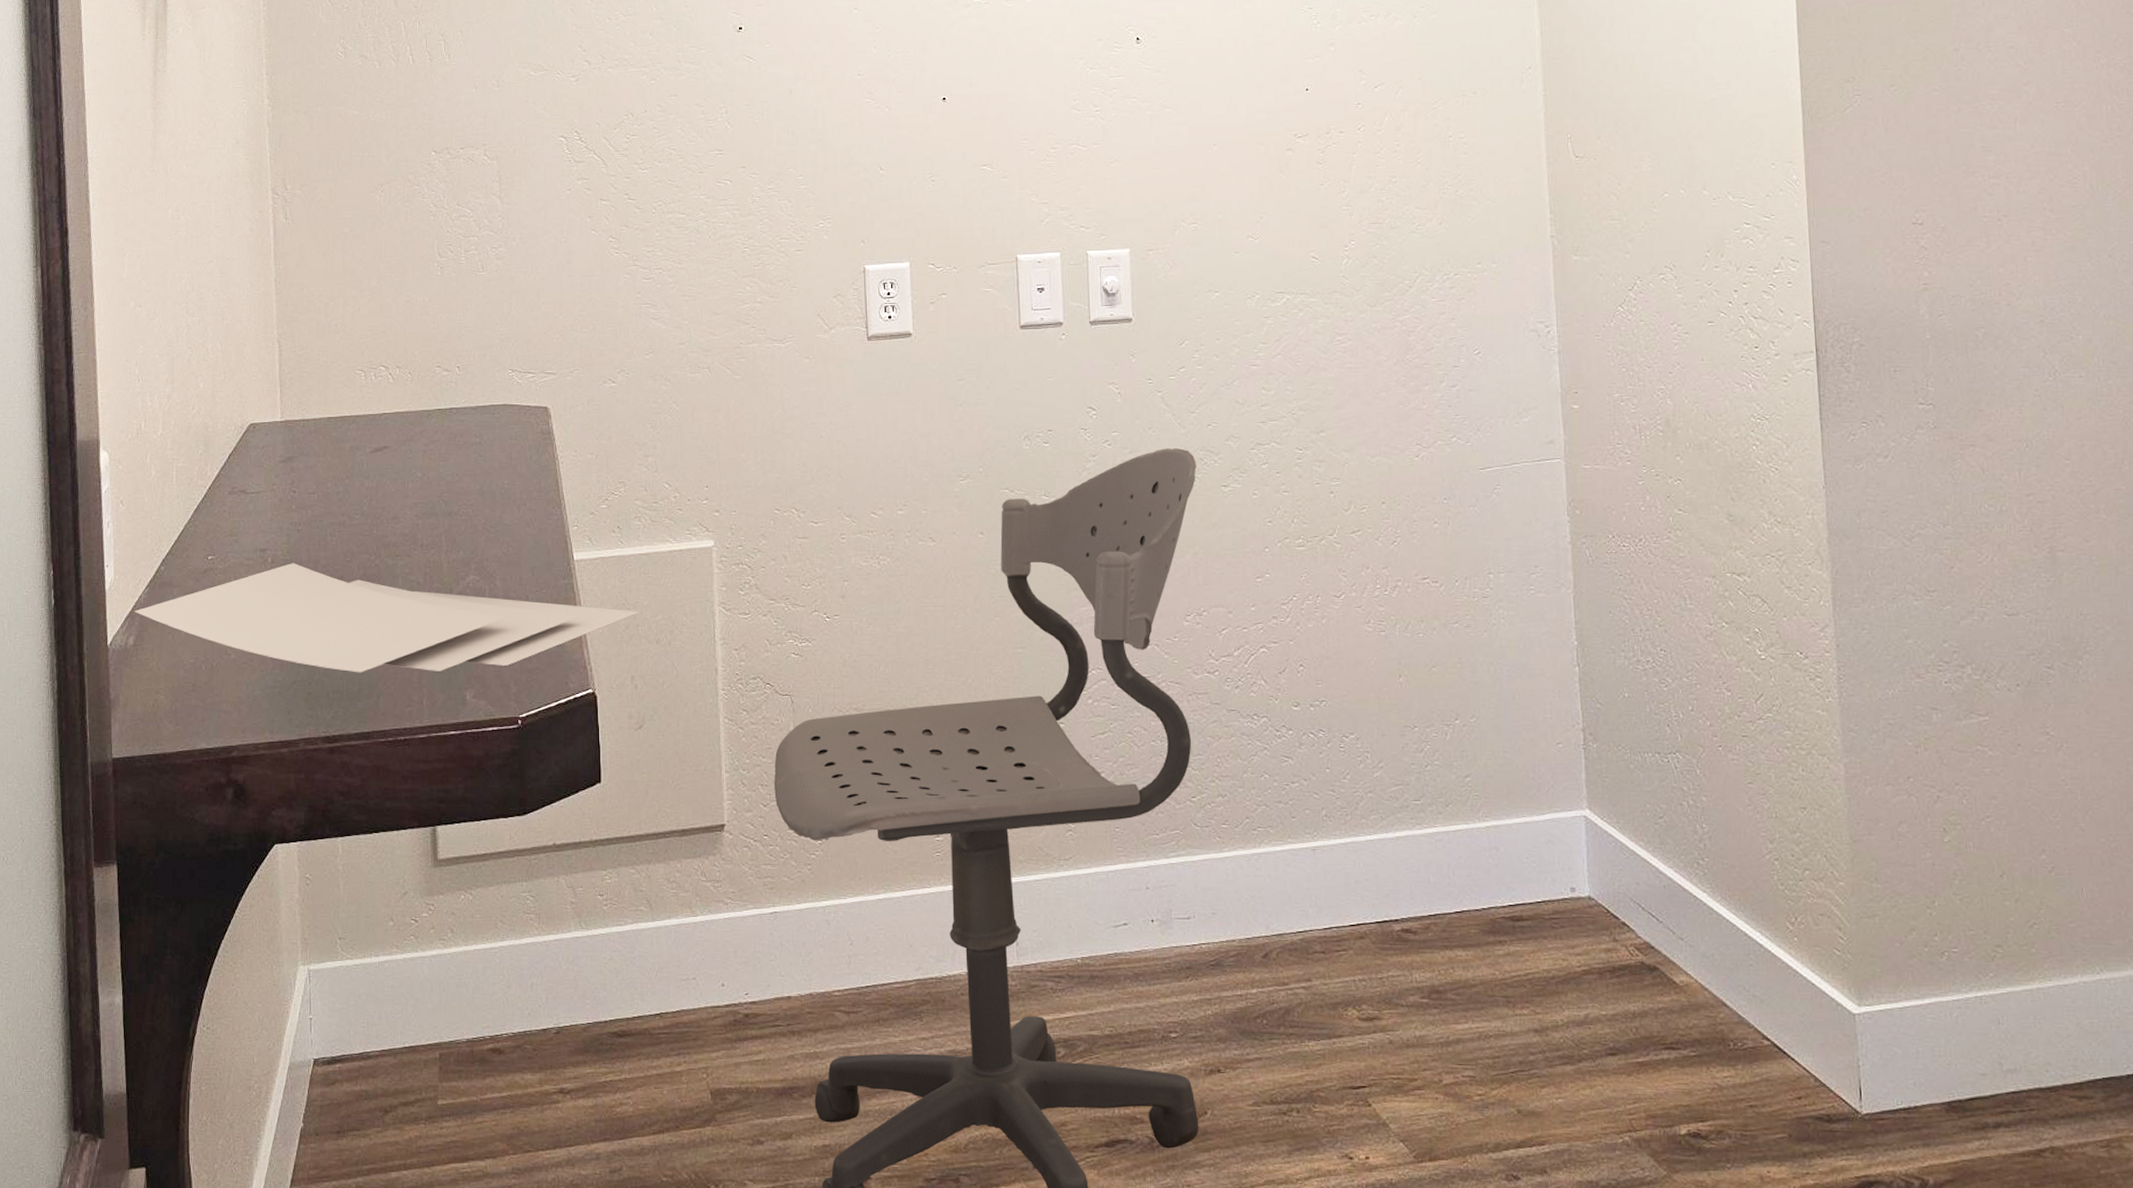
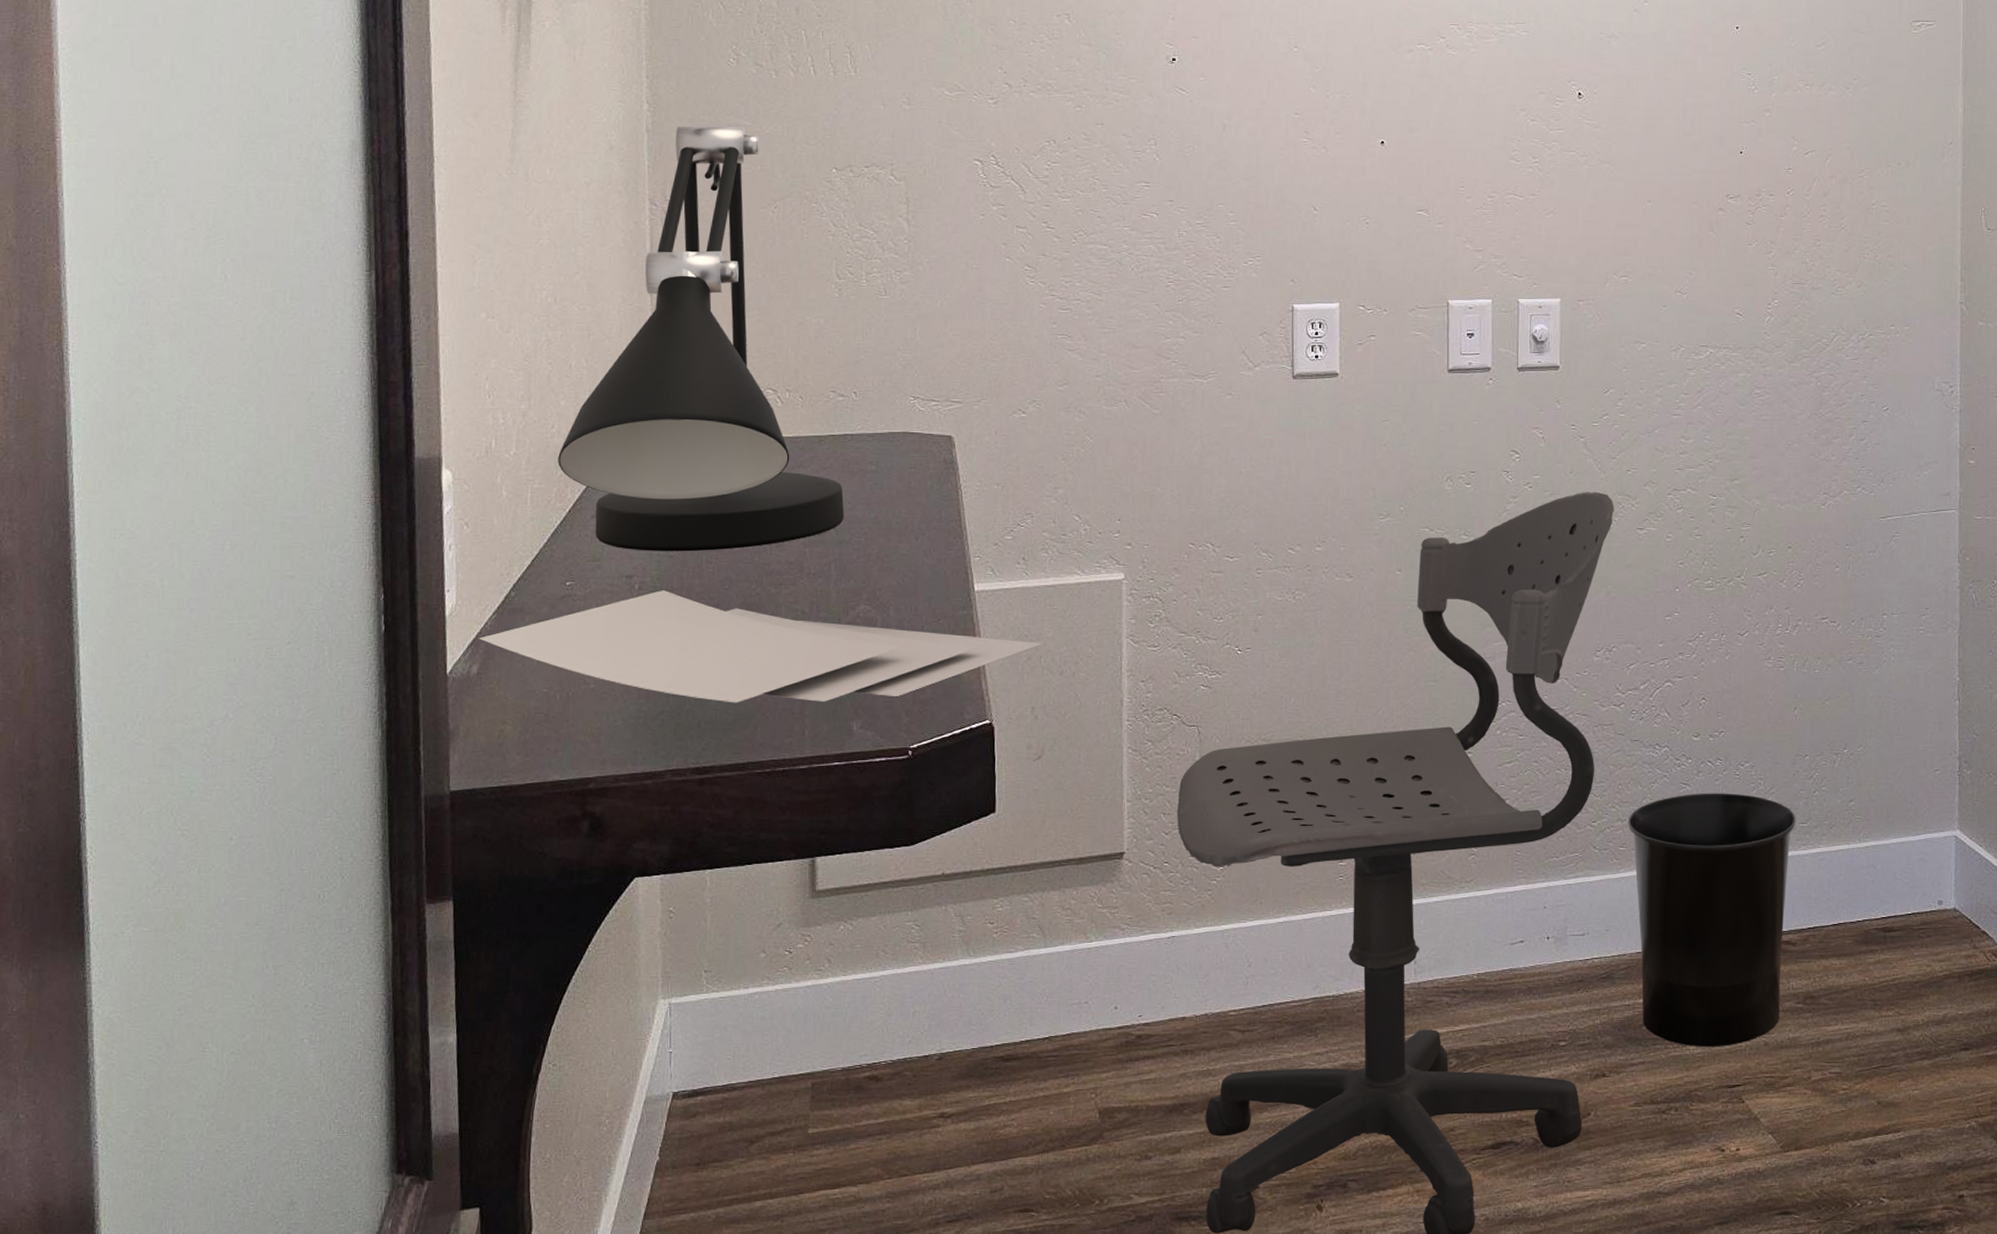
desk lamp: none [199,115,452,526] -> present [558,125,845,552]
waste bin: none [1228,766,1409,1043] -> present [1627,793,1796,1046]

